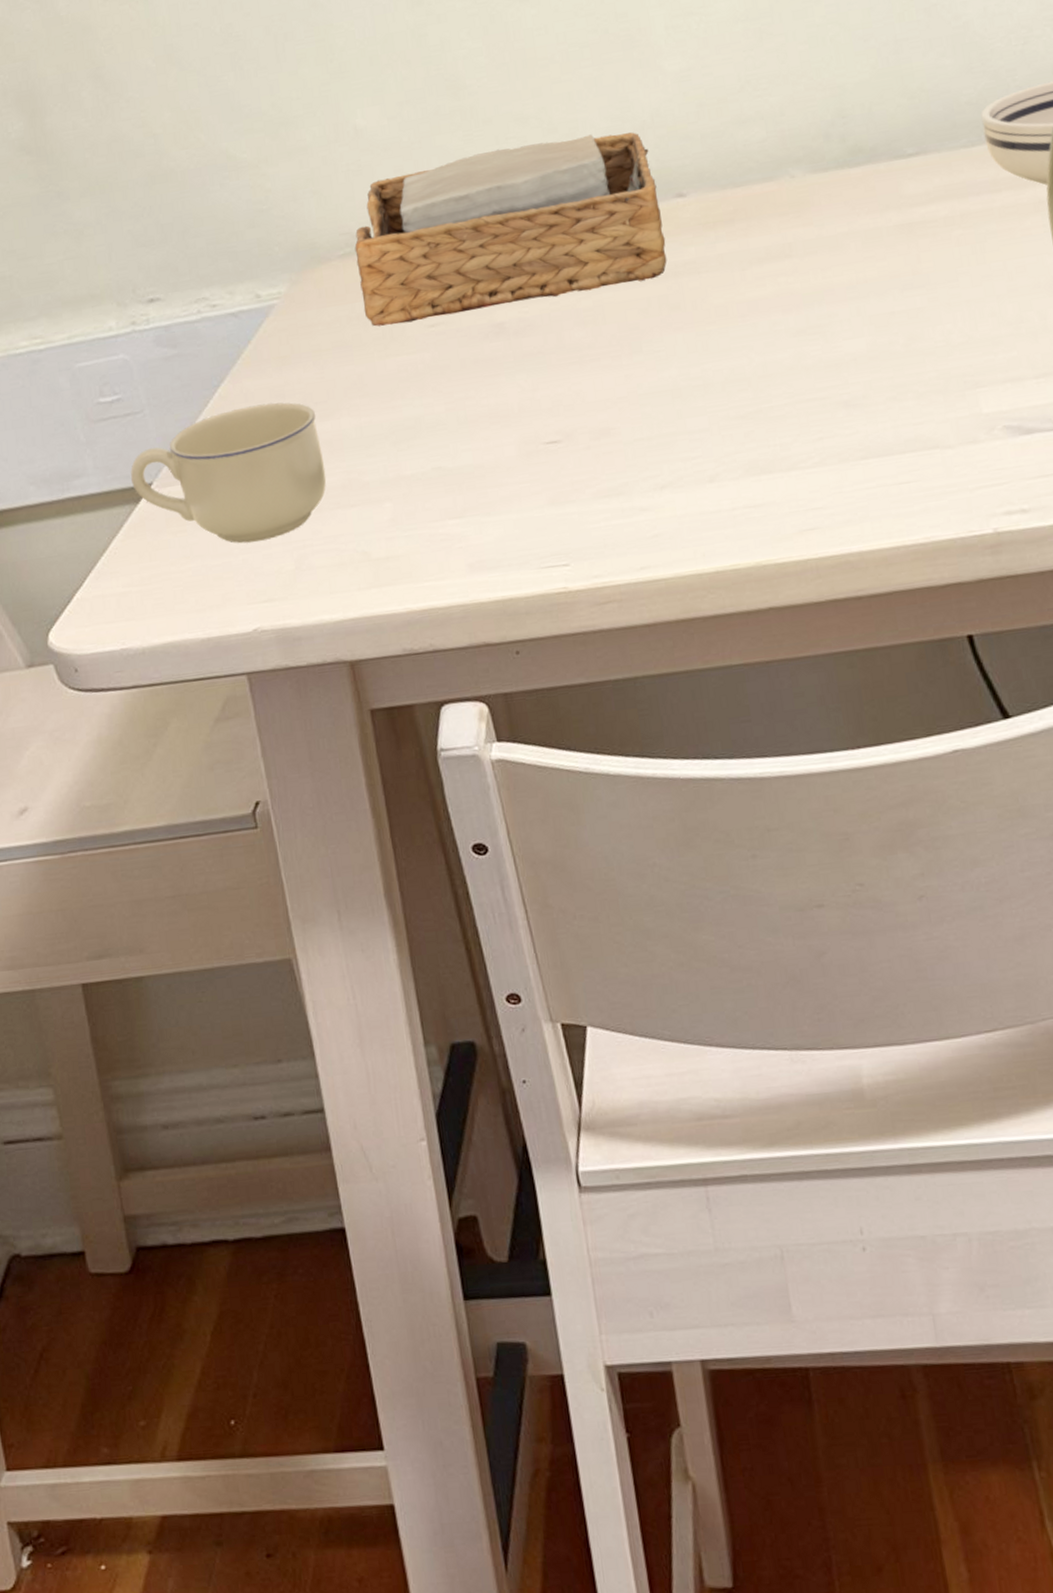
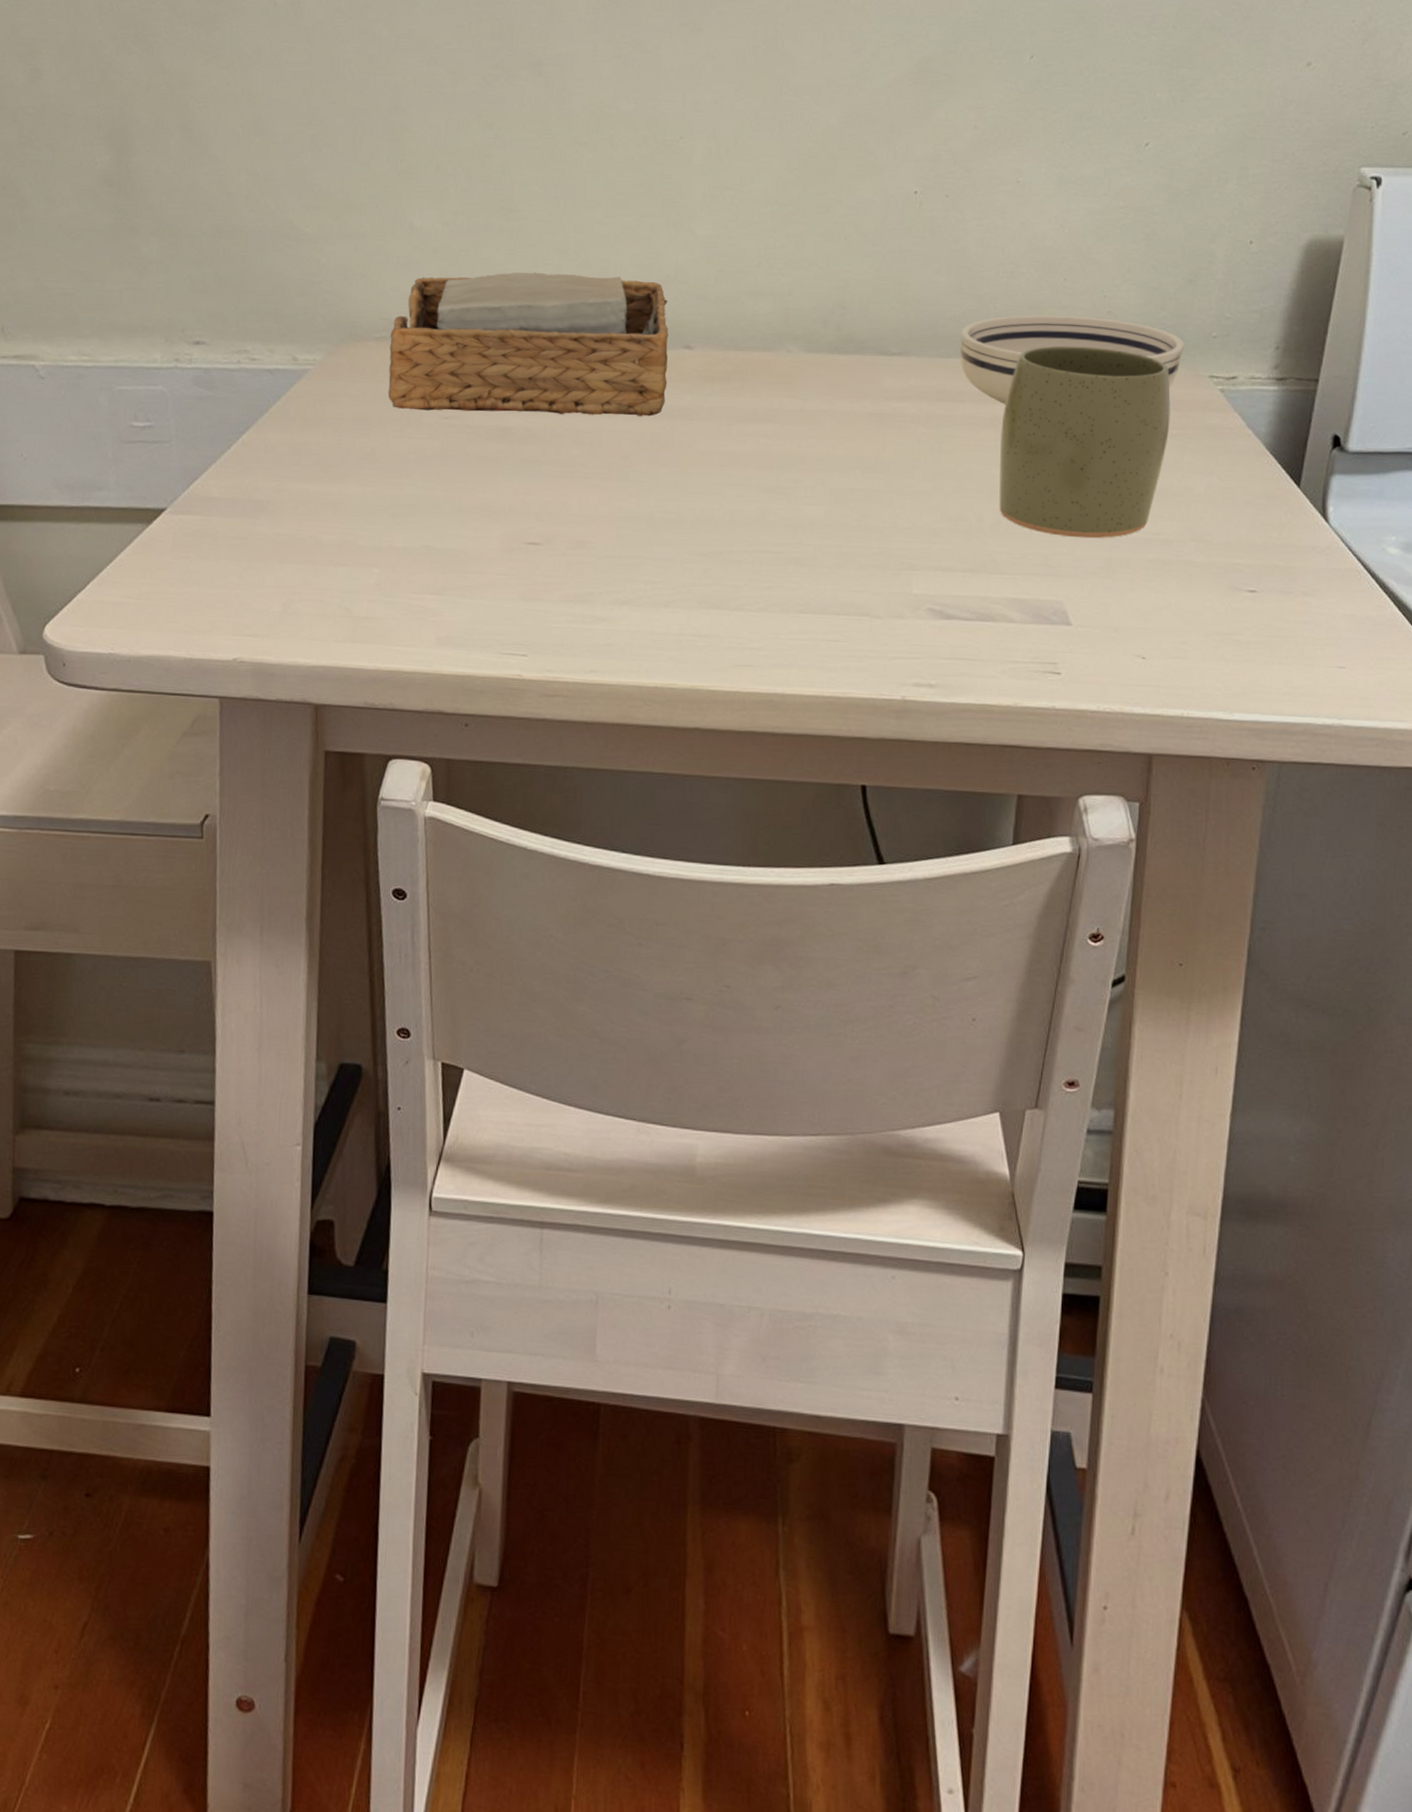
cup: present [130,402,327,544] -> none [147,456,327,580]

